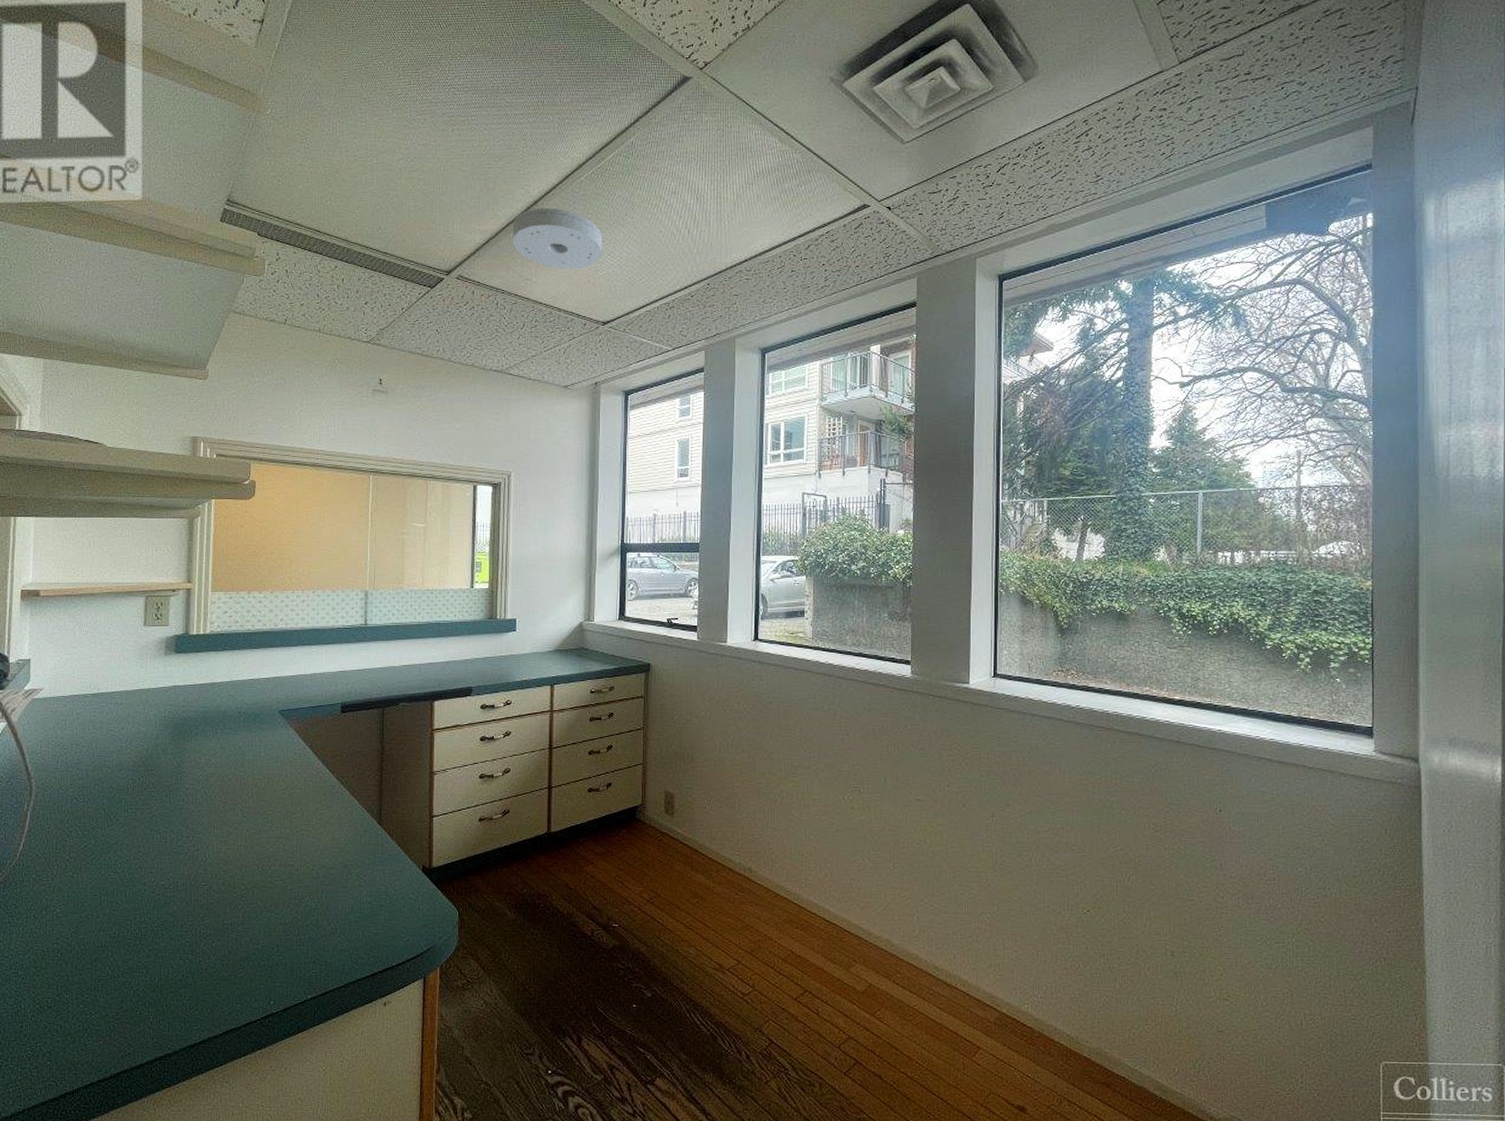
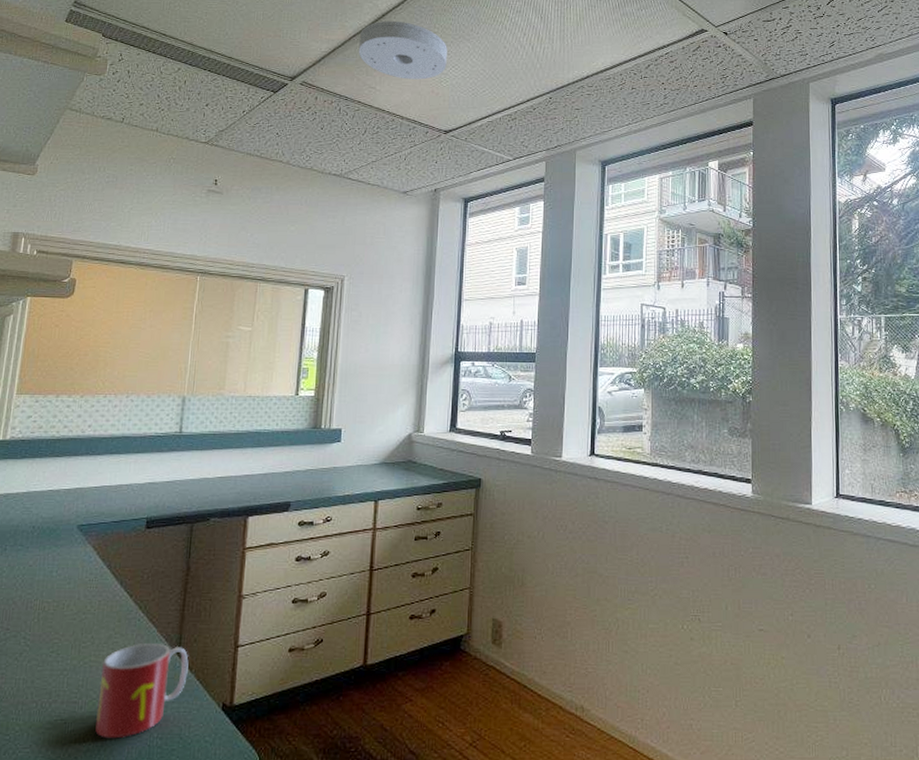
mug: none [311,815,389,896] -> present [95,644,189,739]

